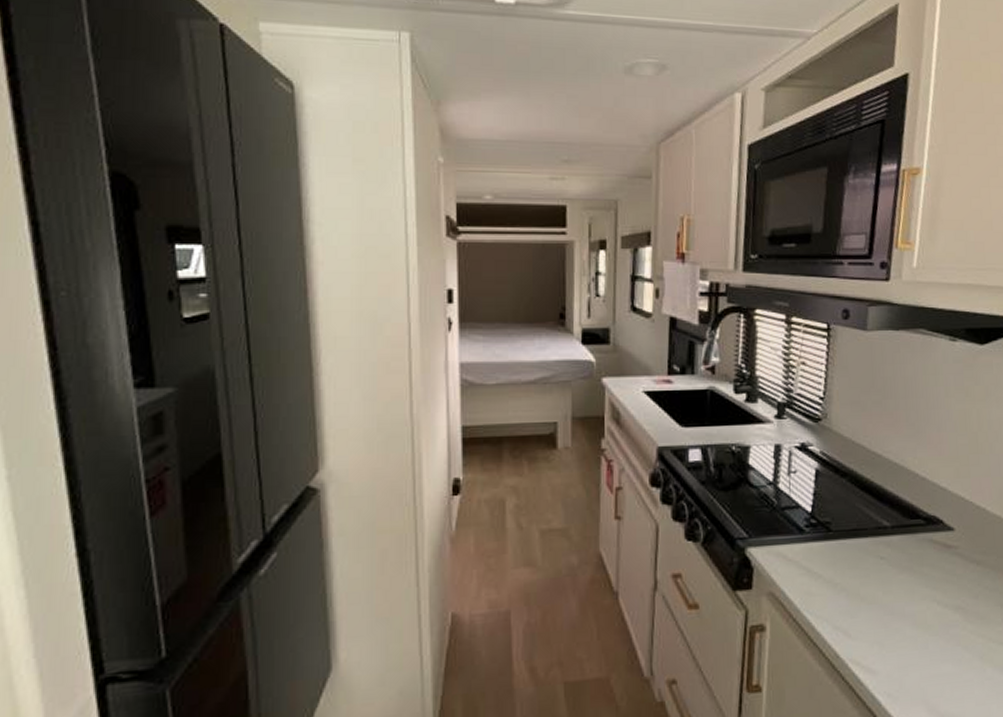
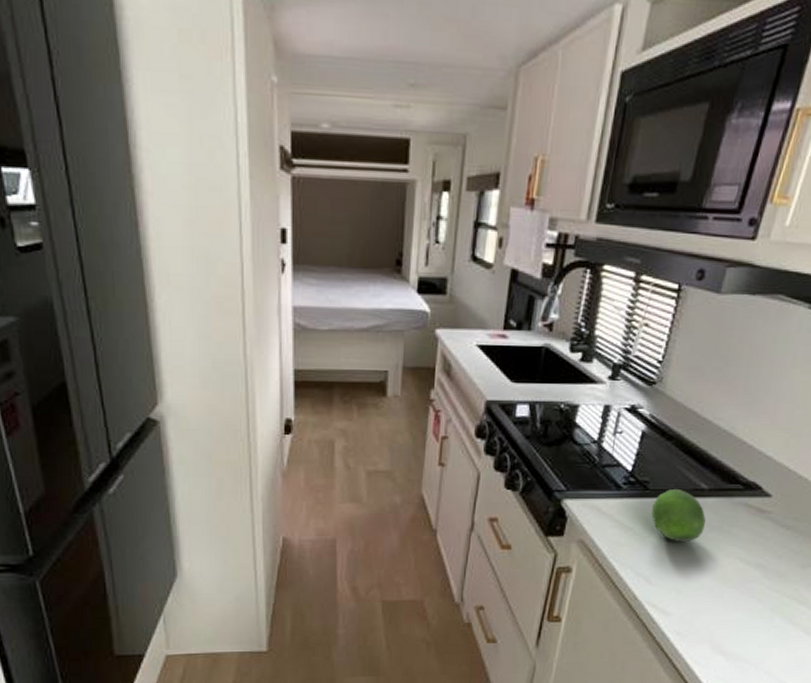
fruit: none [838,527,895,588] -> present [651,488,706,543]

